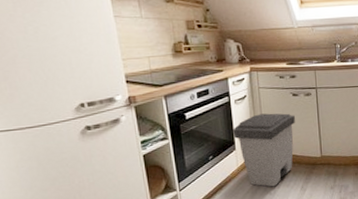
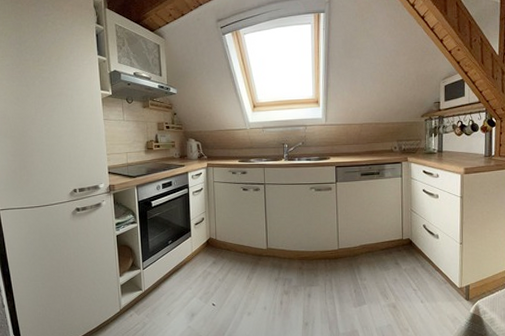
trash can: present [233,113,295,187] -> none [190,205,244,274]

